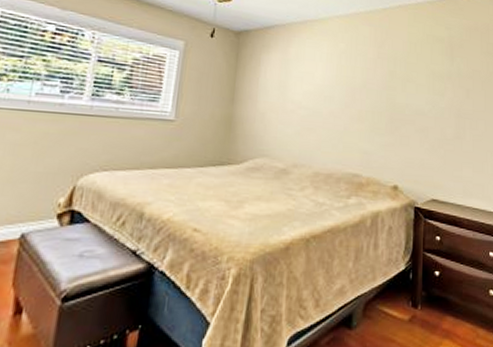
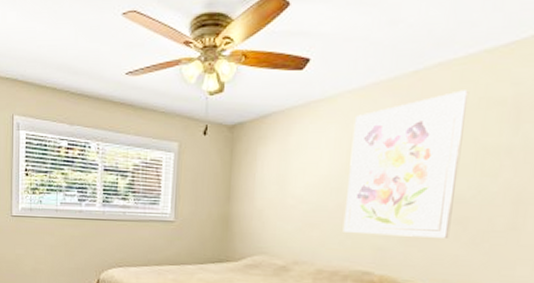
wall art: none [335,27,421,144] -> present [342,90,470,238]

